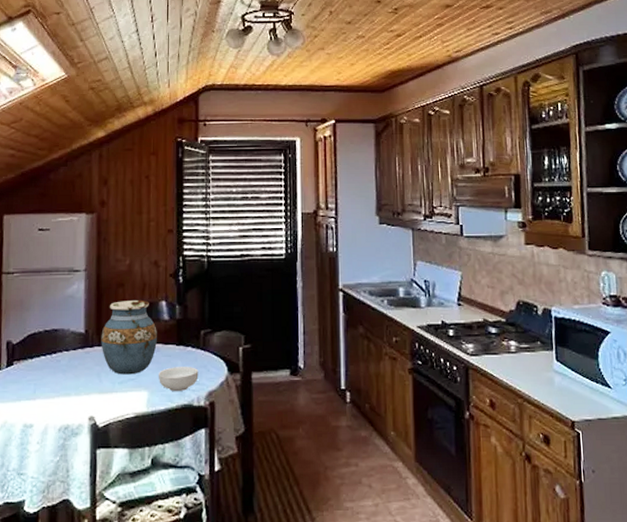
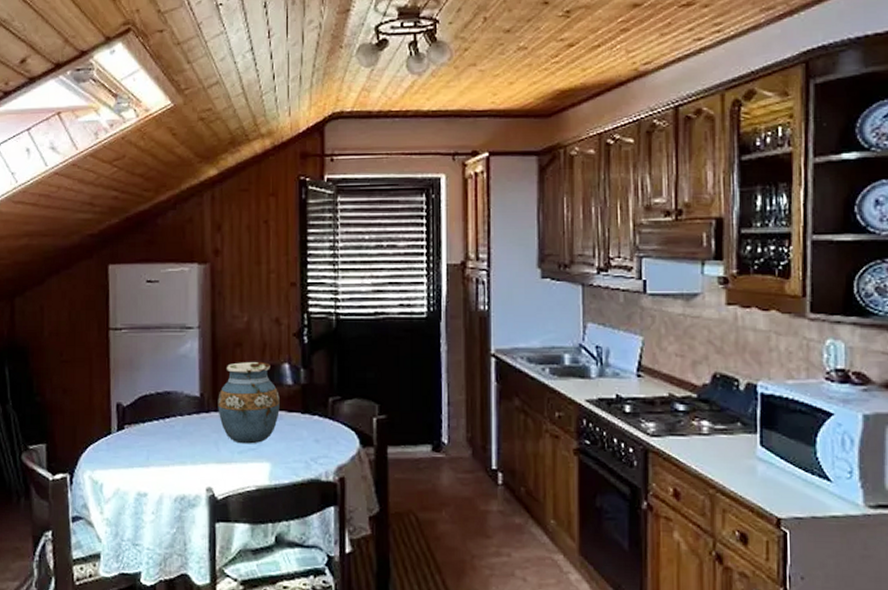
cereal bowl: present [159,367,199,392] -> none [282,437,327,465]

